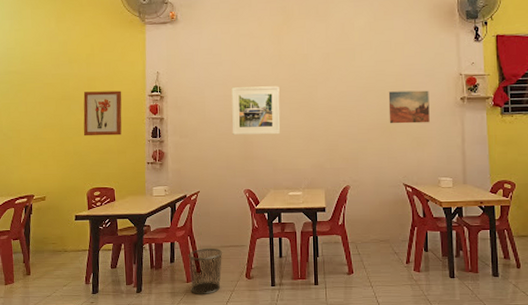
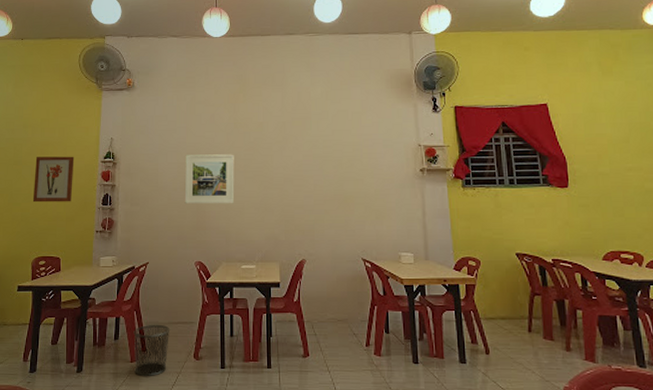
wall art: present [388,90,430,124] -> none [345,161,389,195]

